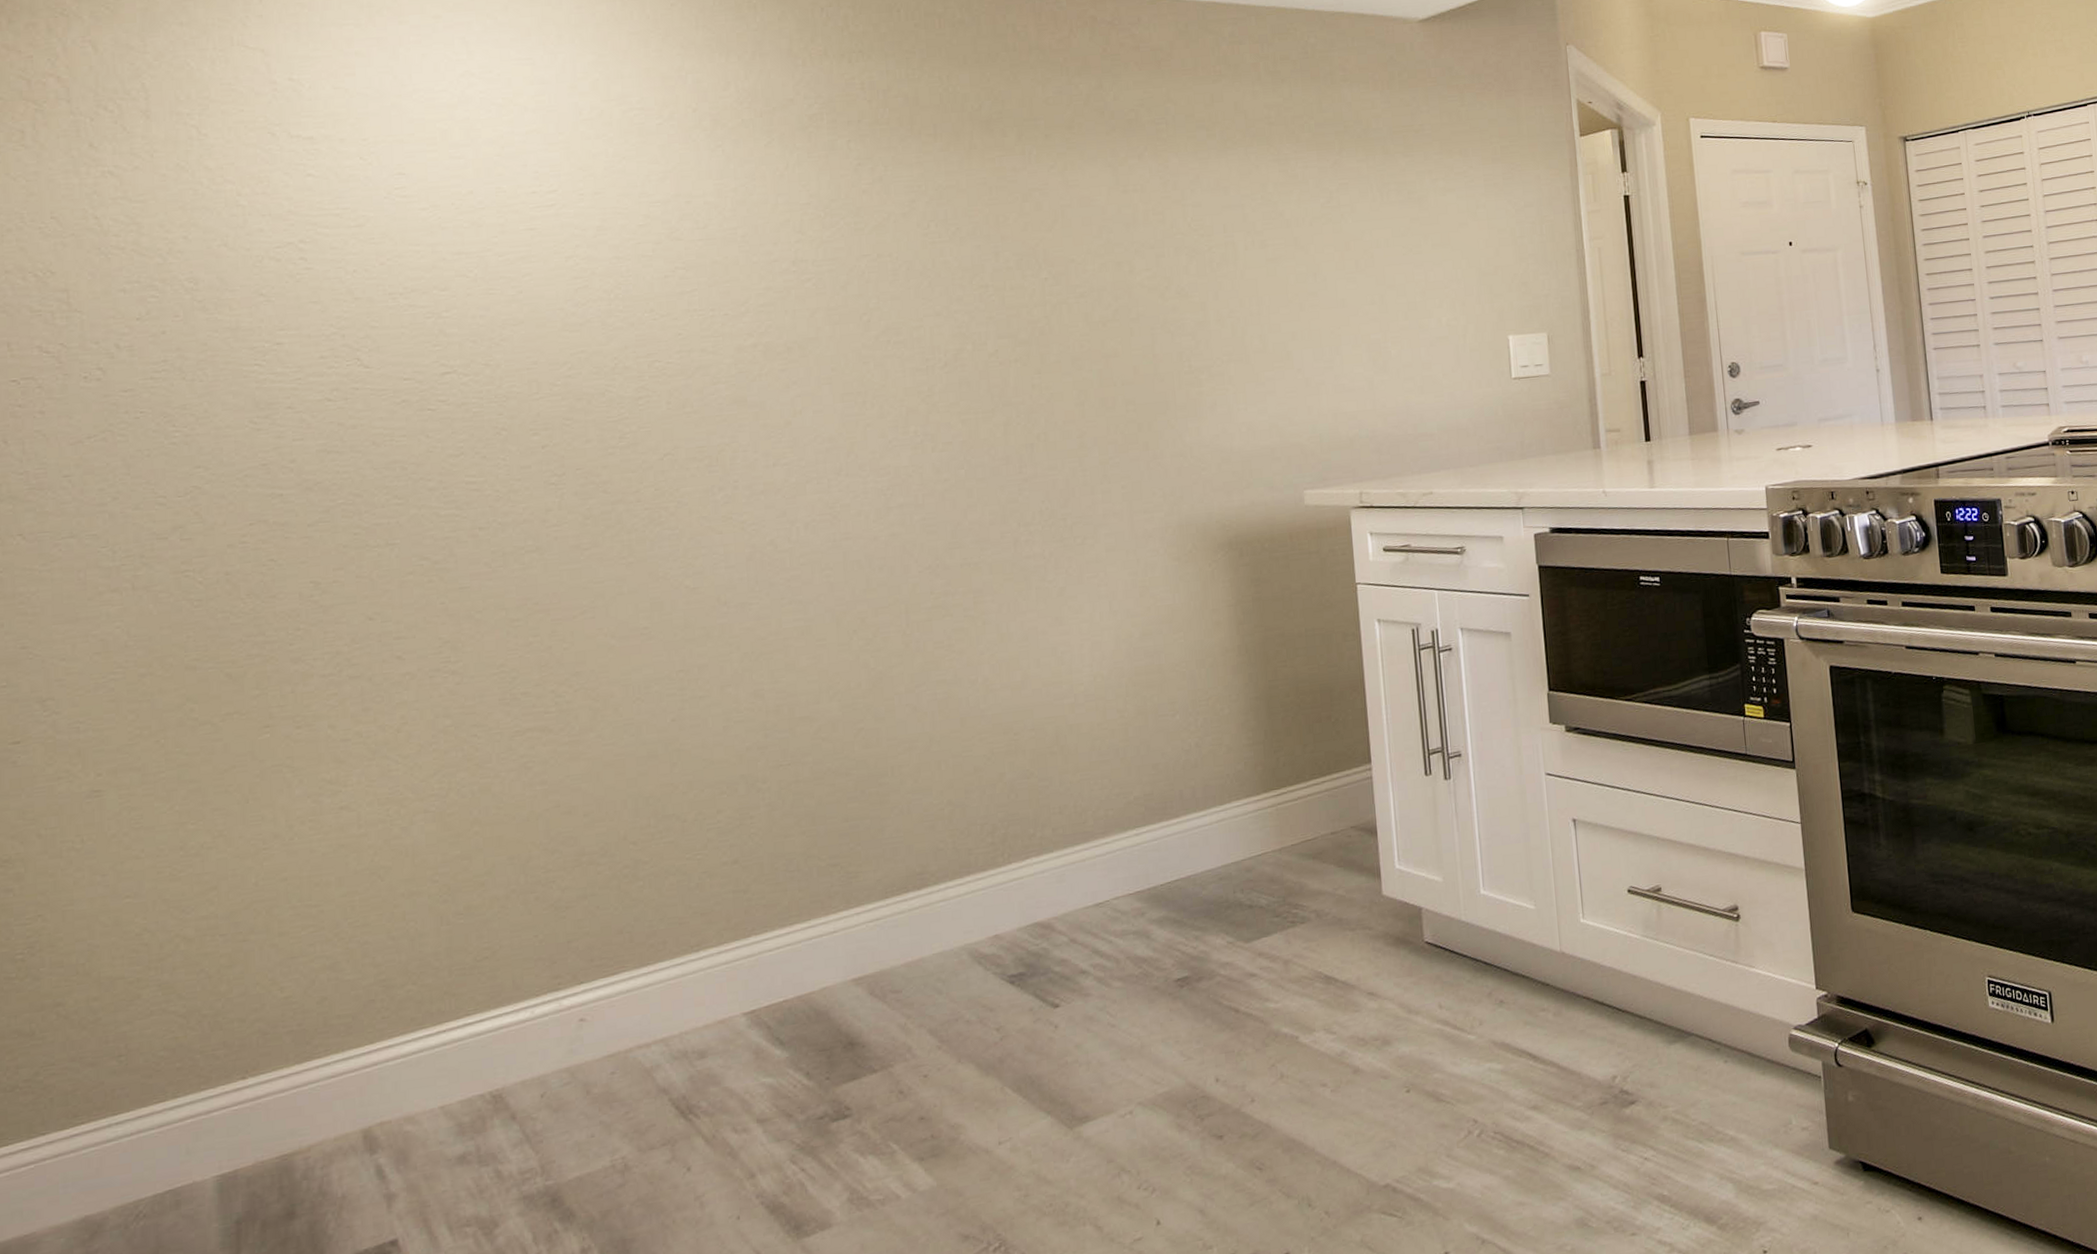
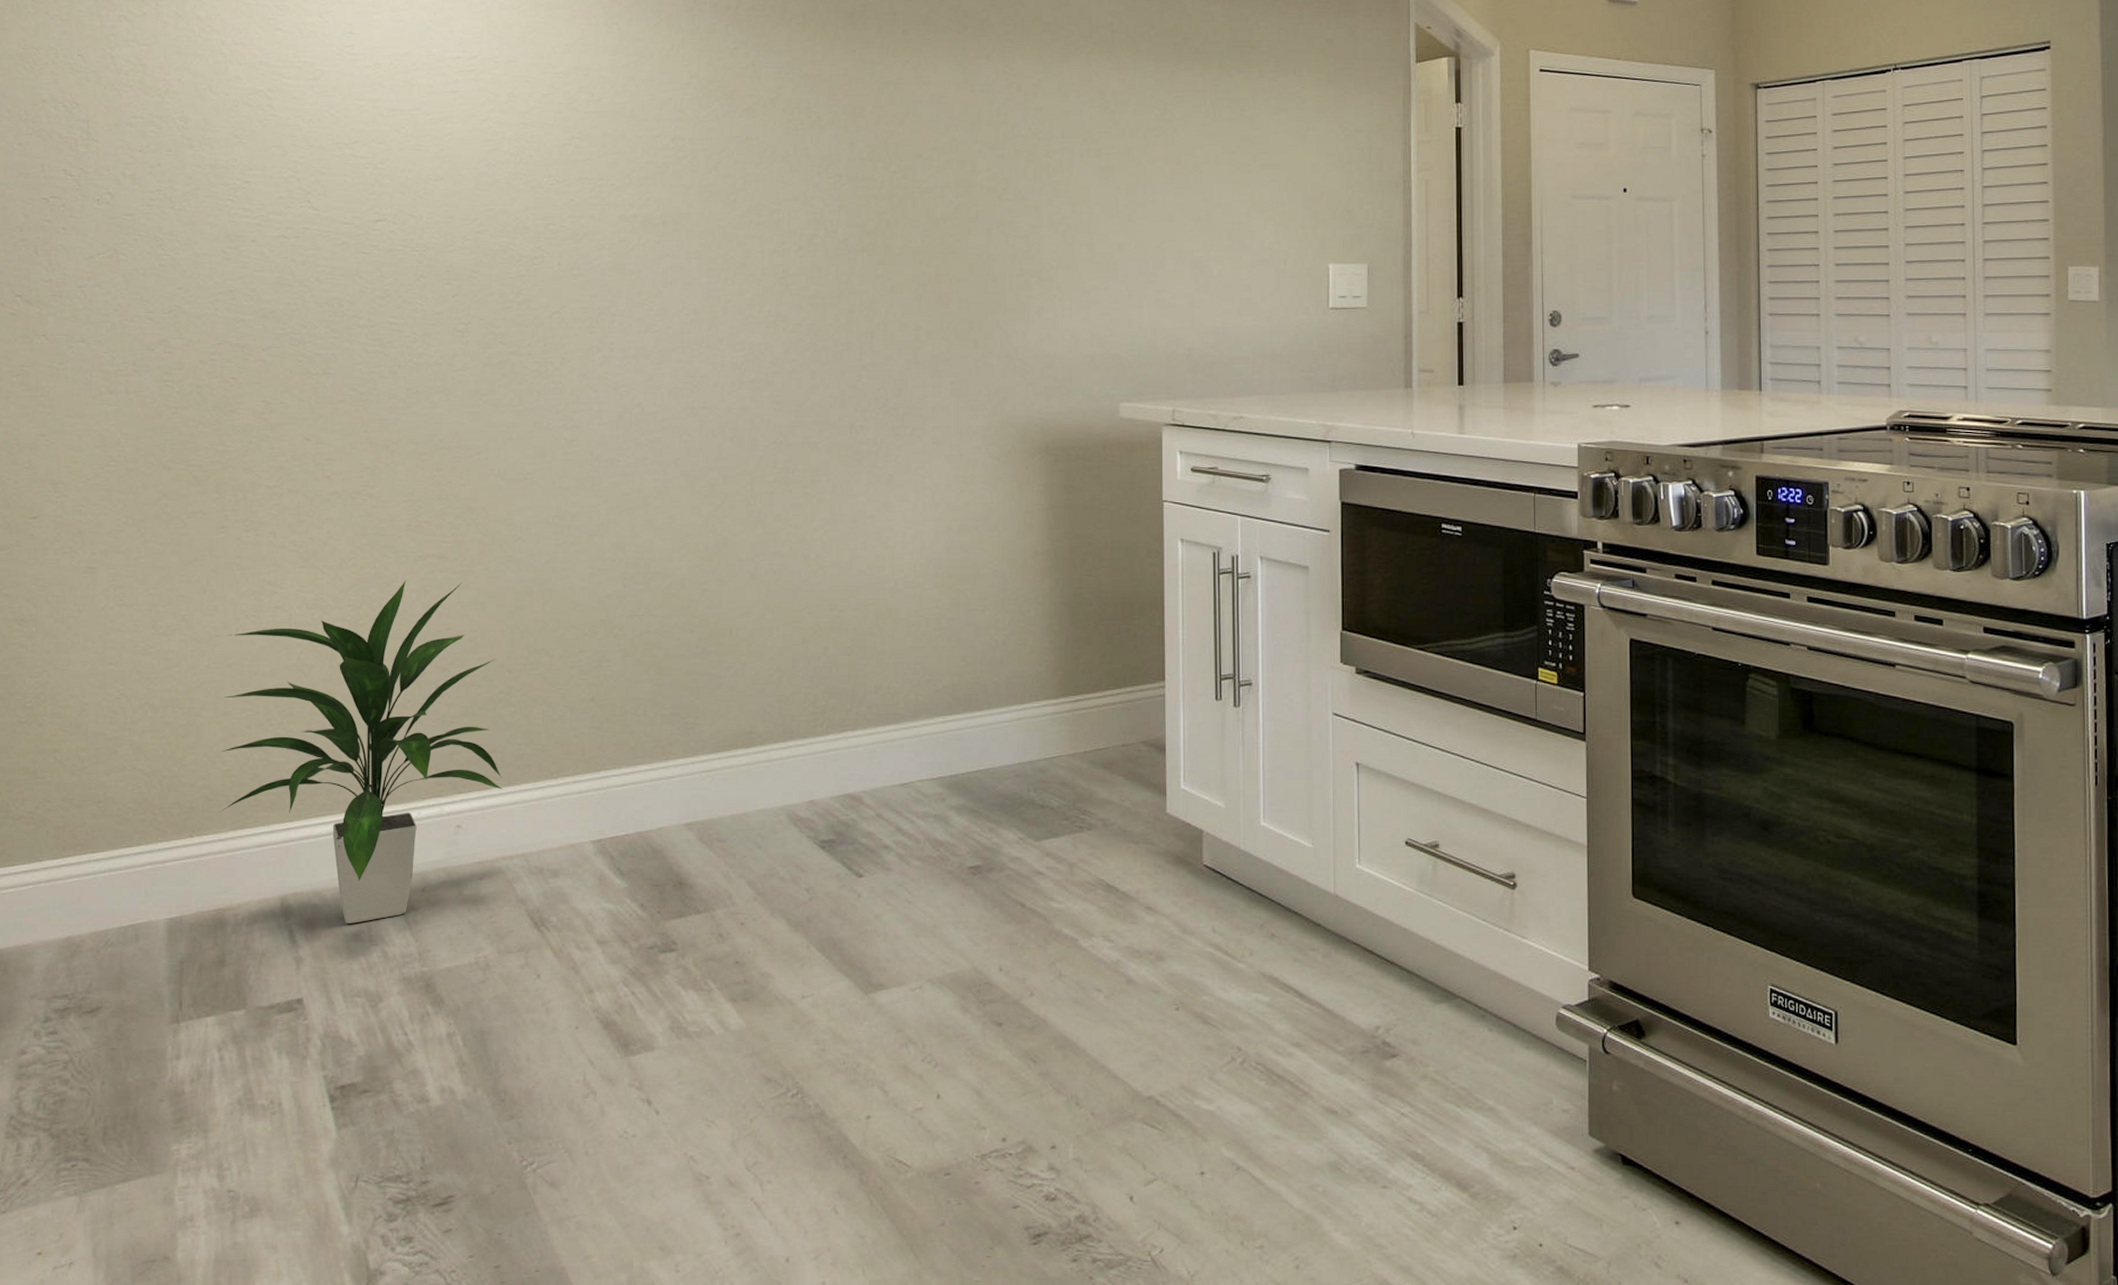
indoor plant: none [277,754,634,1147] -> present [220,581,503,924]

